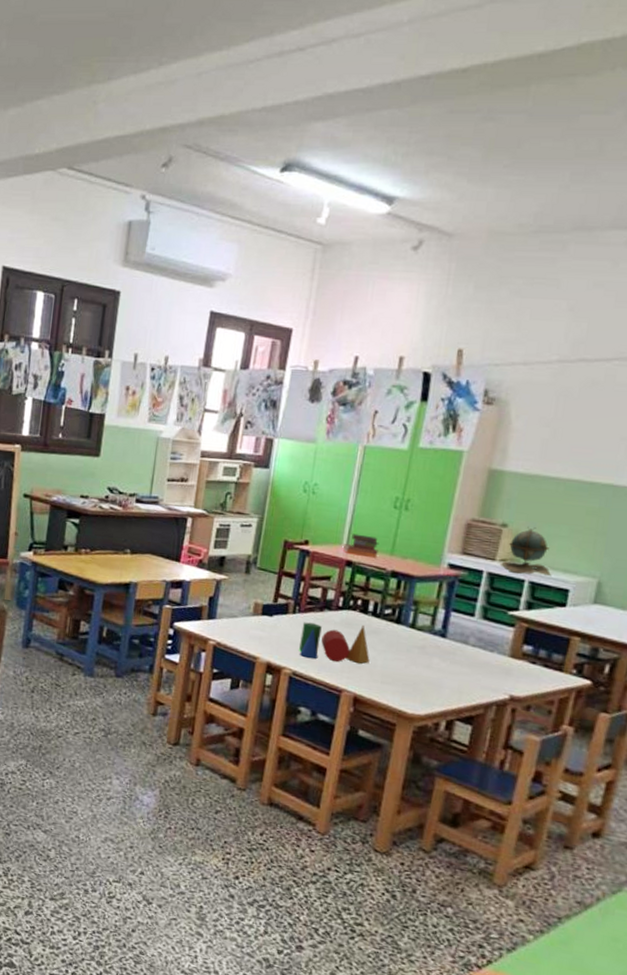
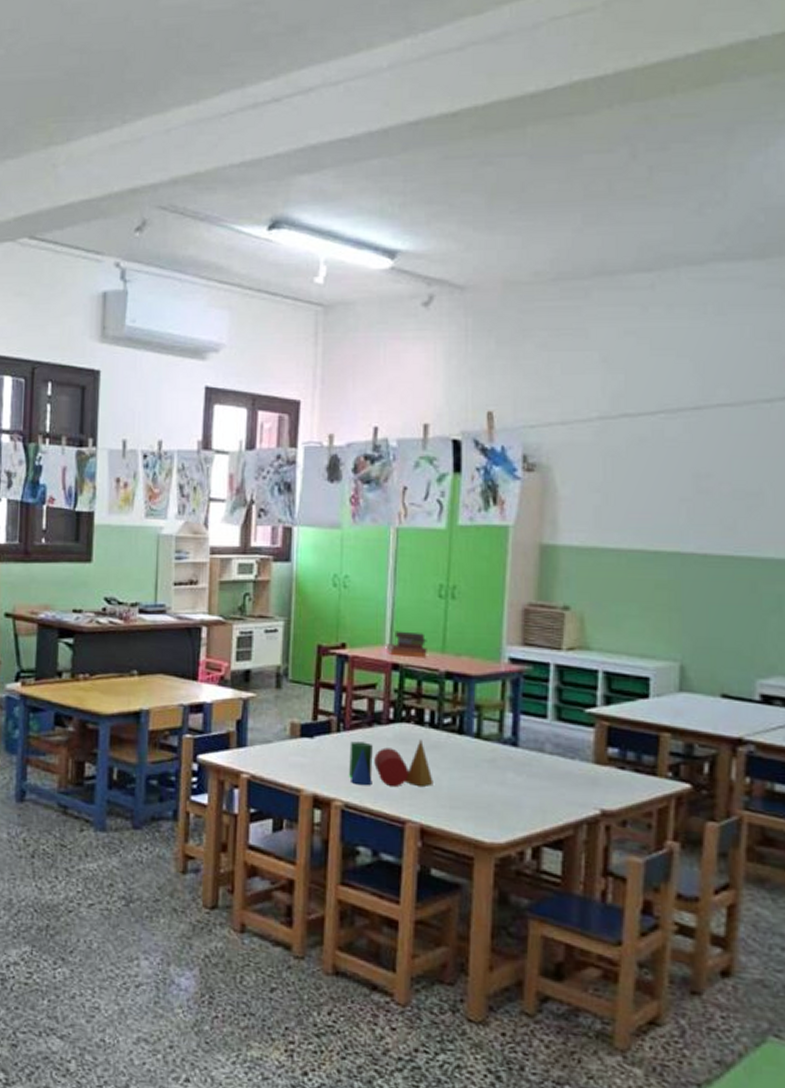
globe: present [499,527,552,576] -> none [567,608,628,663]

